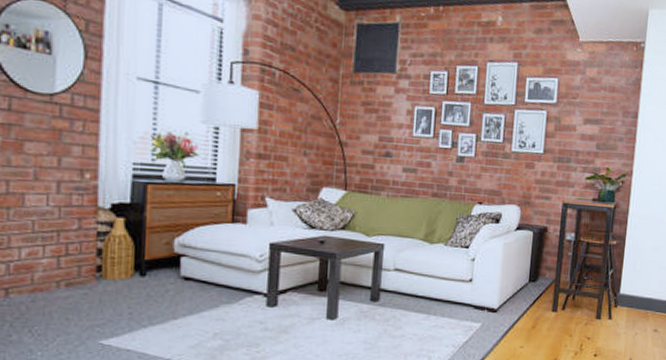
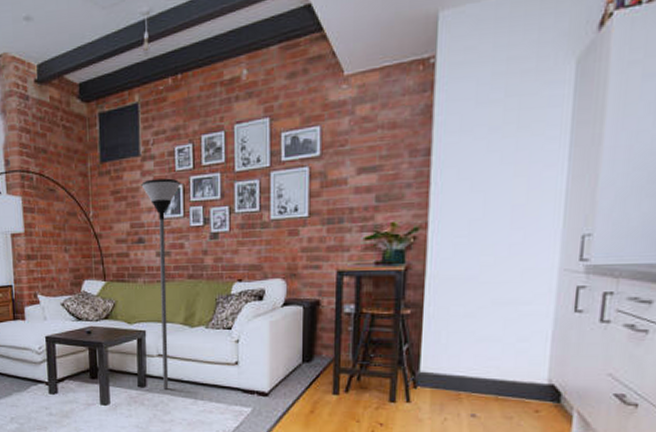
floor lamp: none [394,97,434,304] -> present [141,178,182,390]

